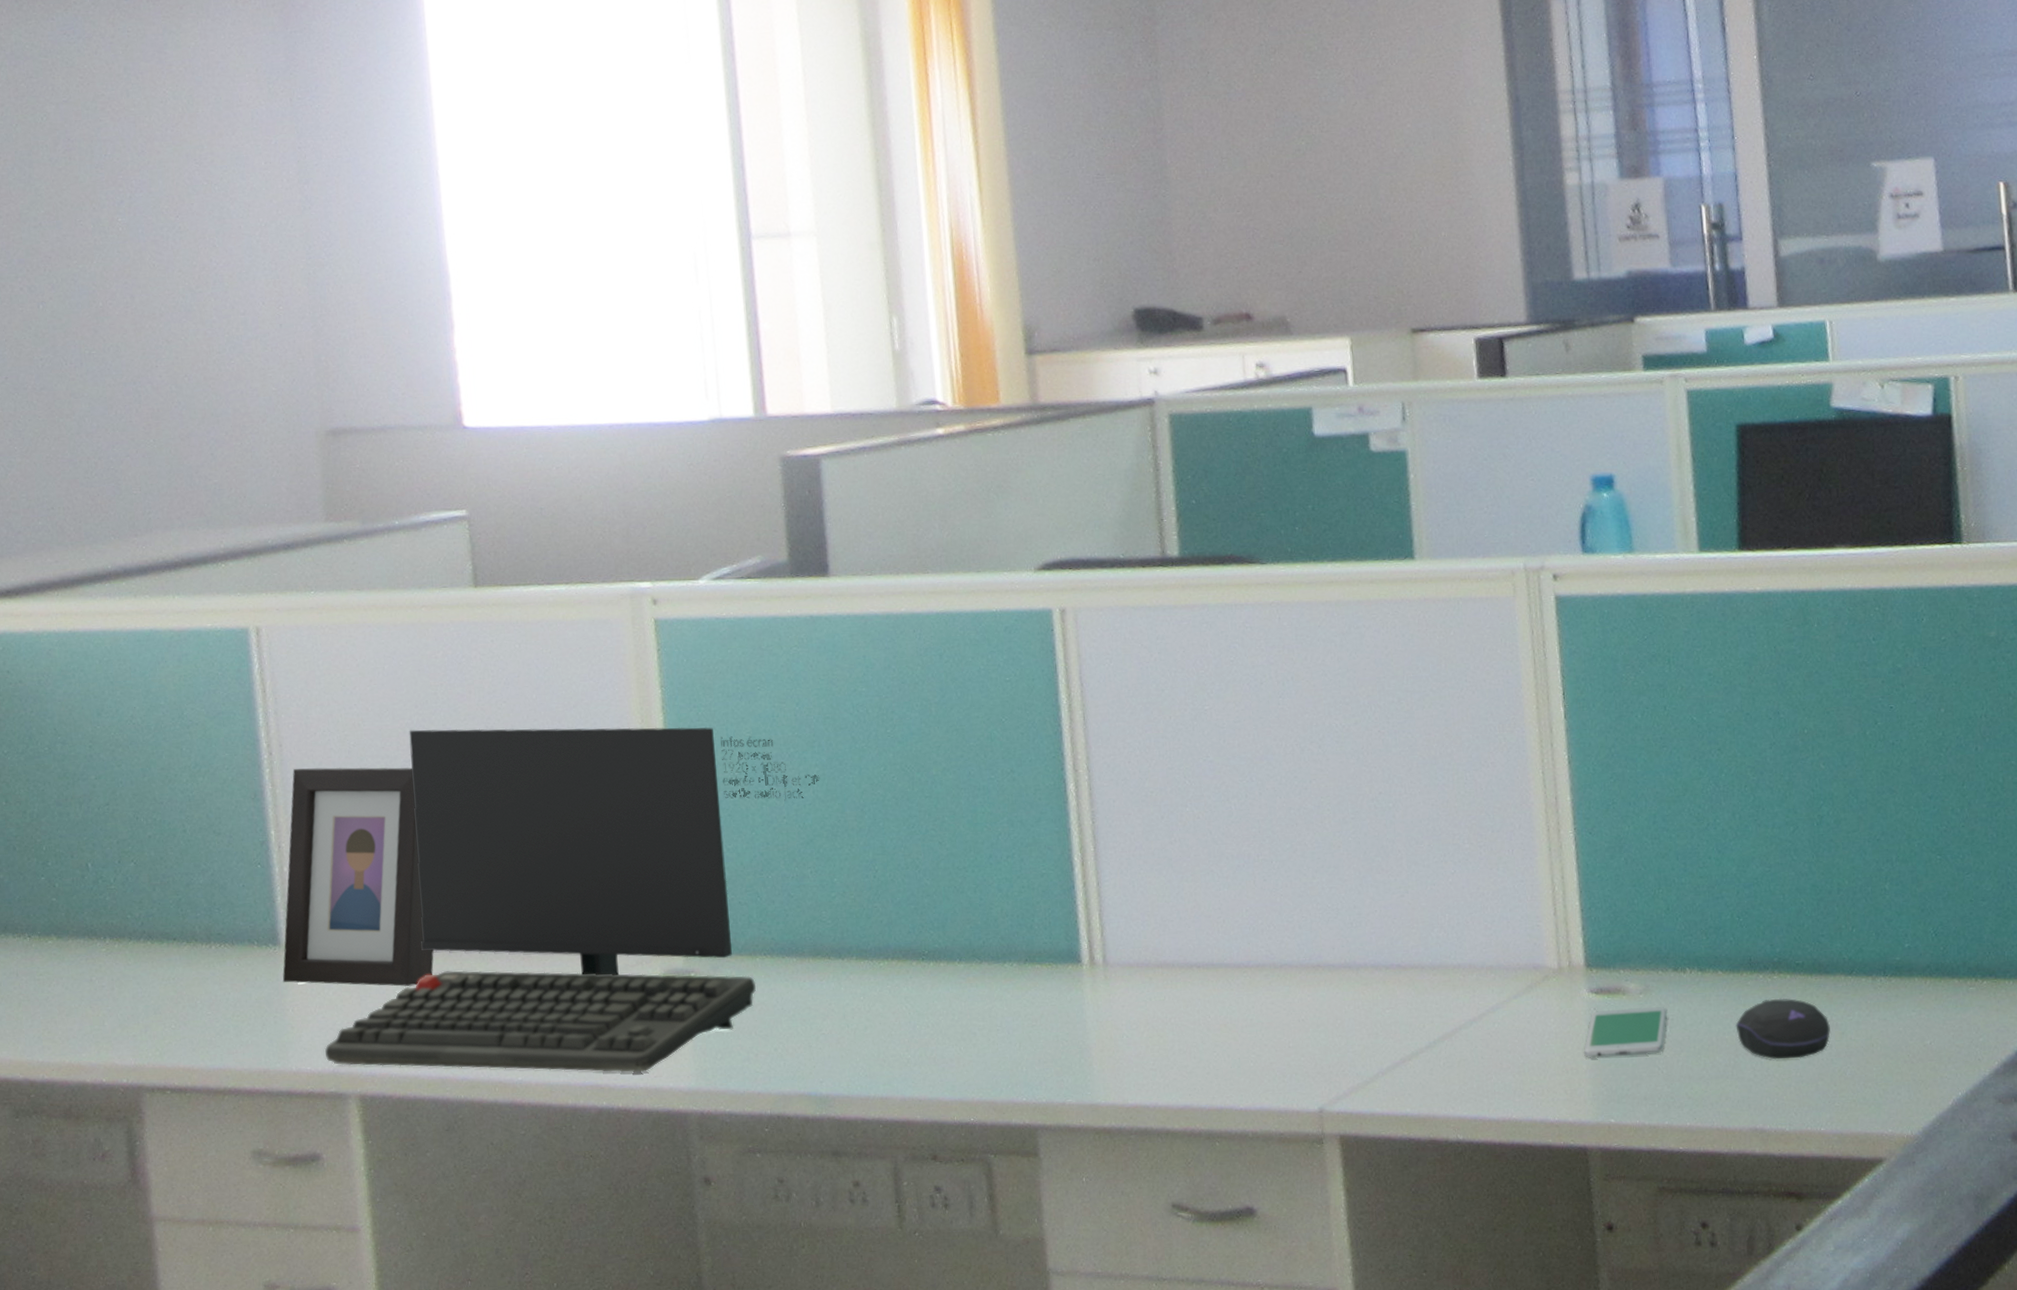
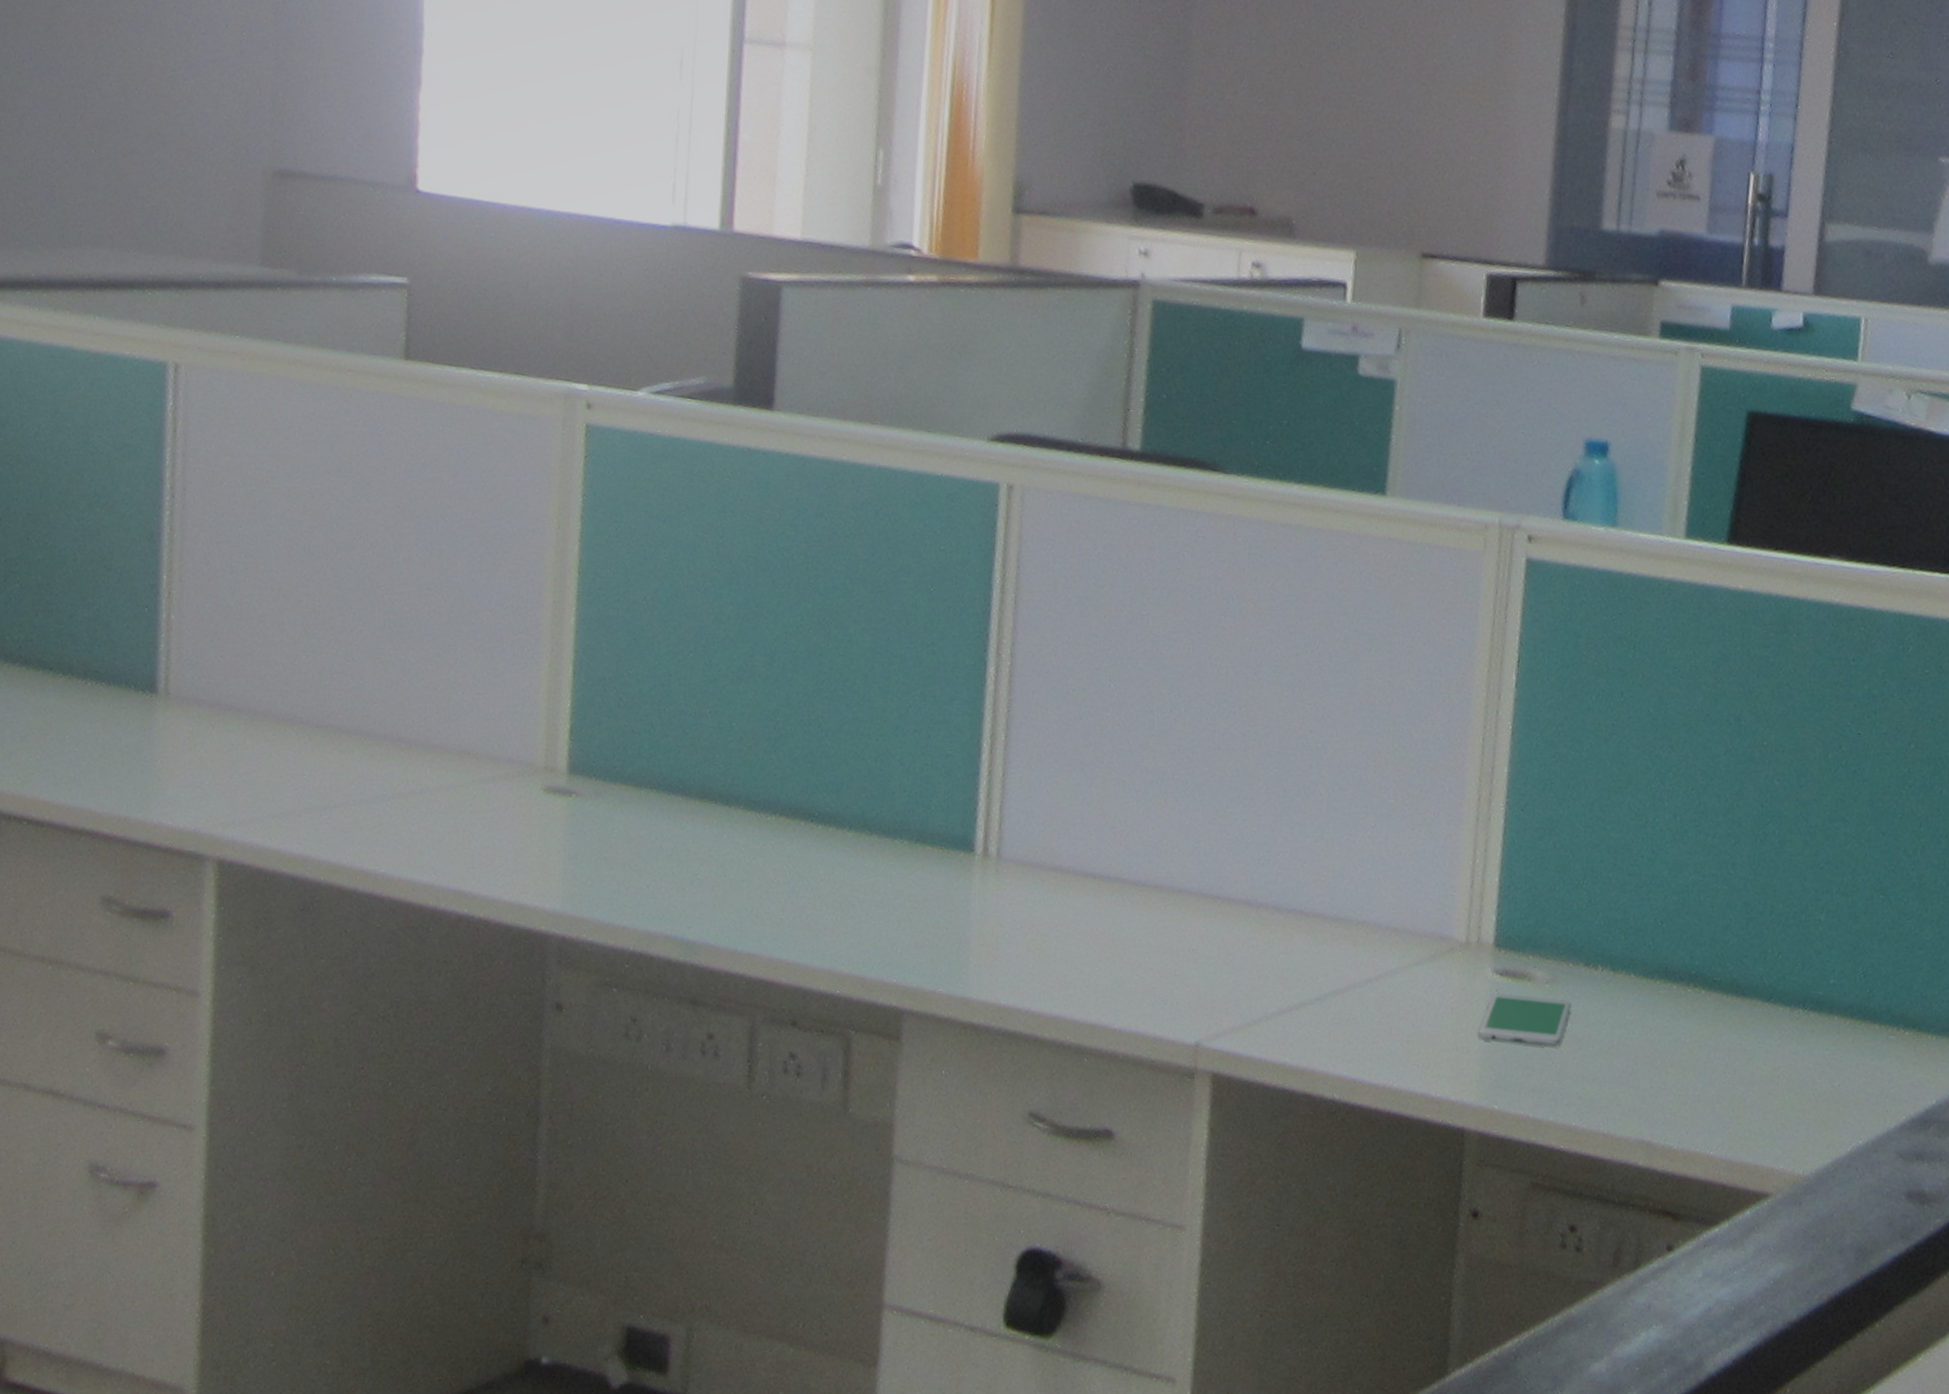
picture frame: present [282,767,434,987] -> none [155,515,317,759]
computer keyboard: present [324,970,756,1073] -> none [188,748,638,886]
computer monitor: present [409,727,820,975] -> none [301,496,734,785]
computer mouse: present [1735,998,1830,1060] -> none [1639,1011,1738,1078]

